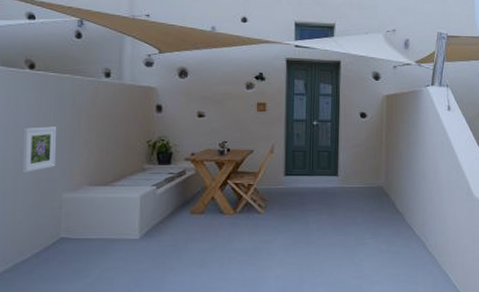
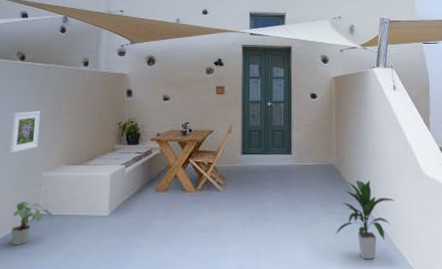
potted plant: none [29,225,76,269] -> present [11,202,52,245]
indoor plant: none [381,202,444,281] -> present [335,179,396,260]

